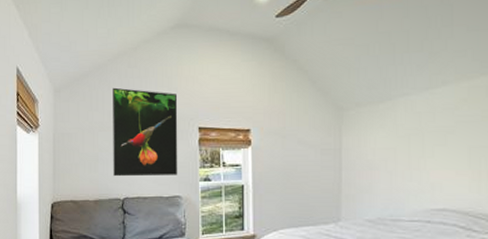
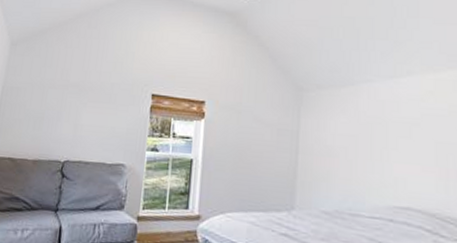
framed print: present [113,87,178,177] -> none [57,46,133,142]

